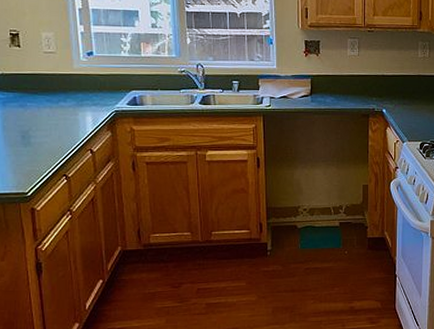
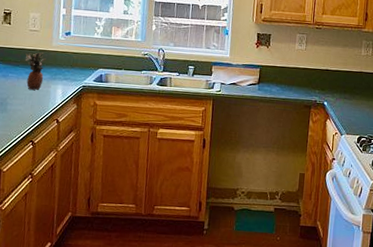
fruit: none [43,76,69,119] -> present [24,52,47,90]

